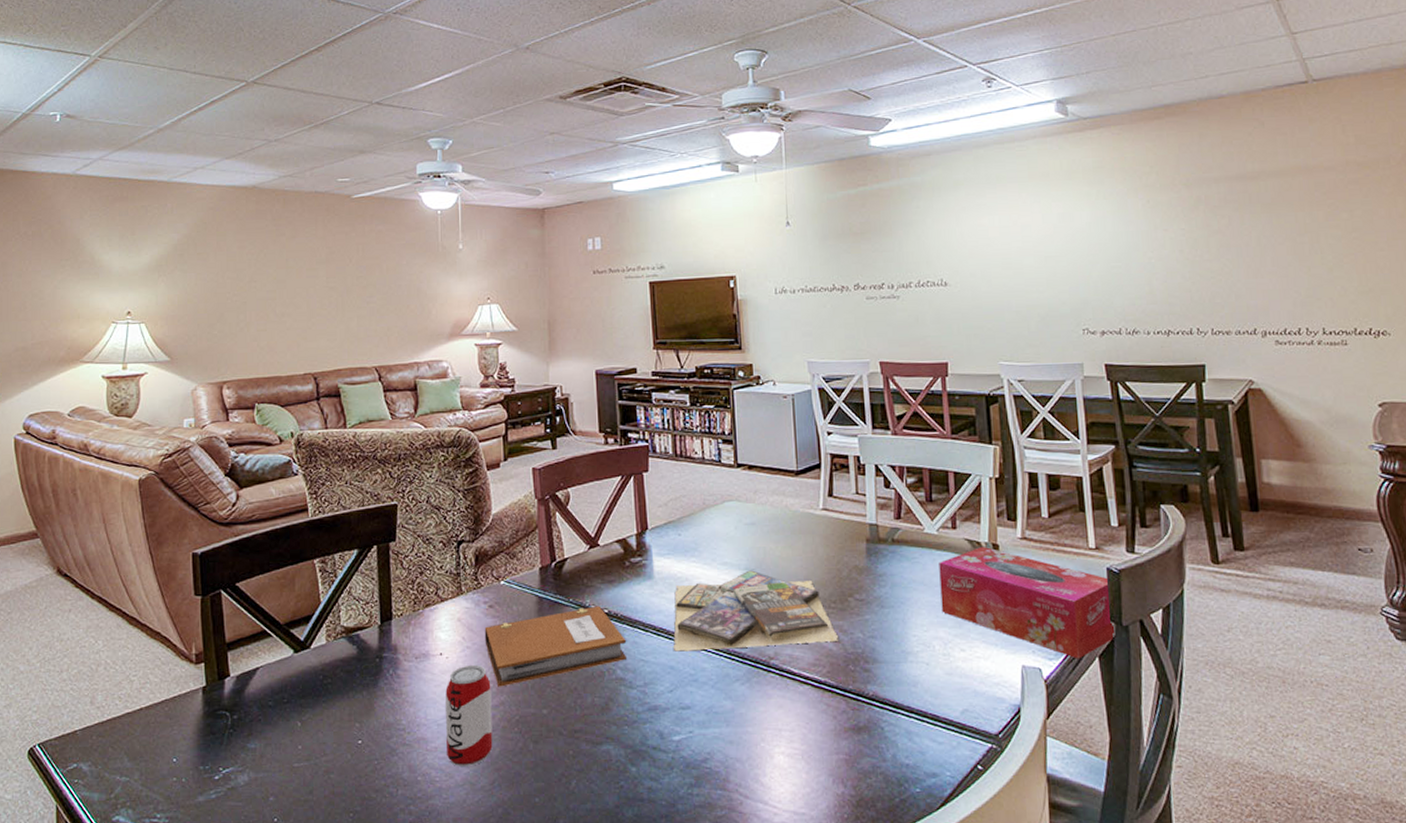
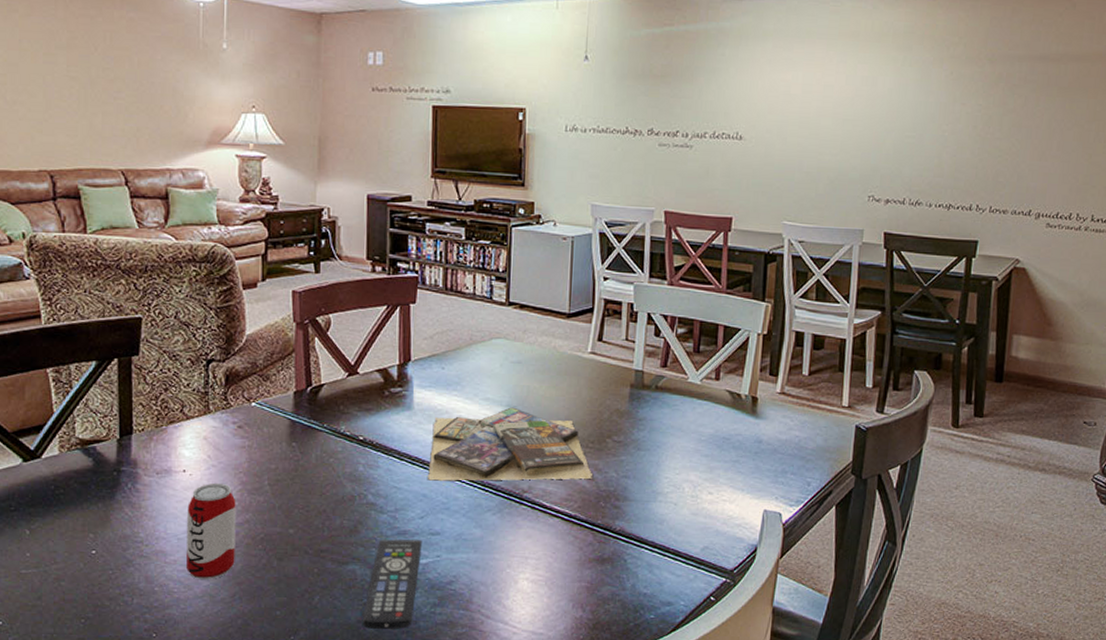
notebook: present [484,605,626,687] -> none [232,432,379,506]
remote control: none [620,715,674,814] -> present [362,539,423,629]
tissue box: present [939,546,1116,659] -> none [695,398,855,507]

